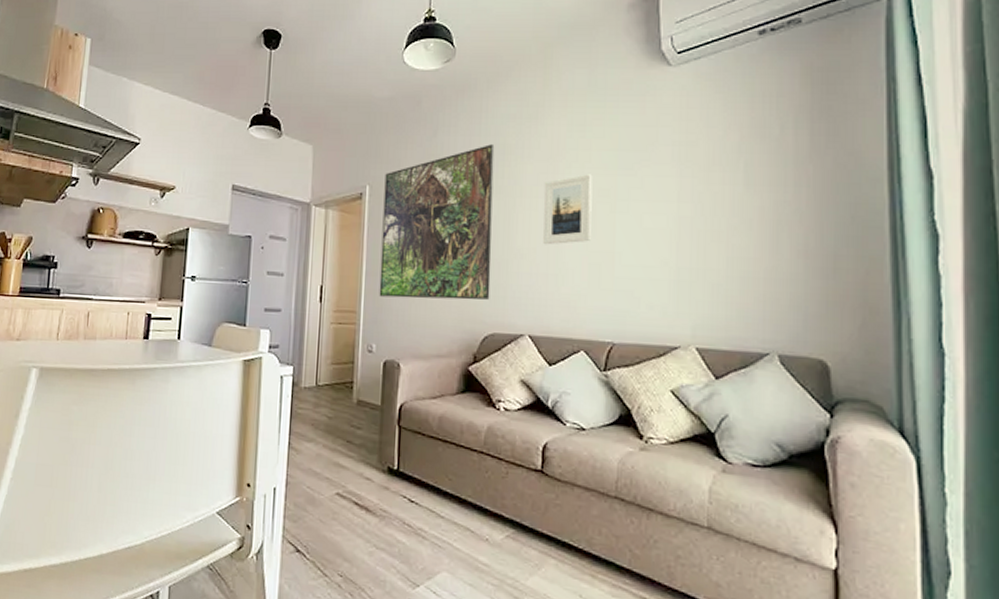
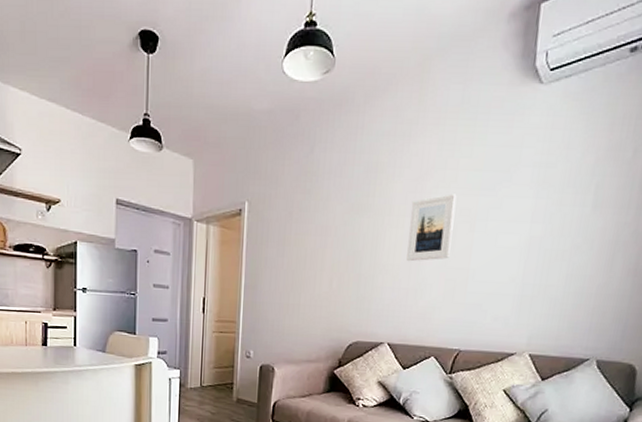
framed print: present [379,144,495,300] -> none [256,162,368,312]

